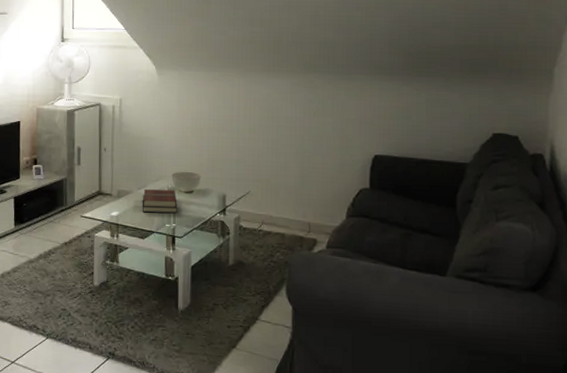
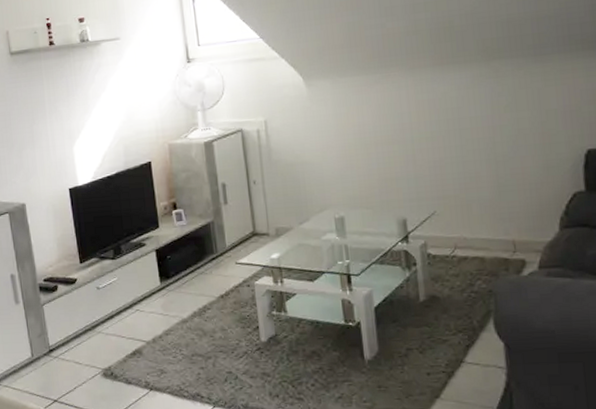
books: present [142,188,178,213] -> none [305,220,351,251]
bowl: present [171,172,202,192] -> none [337,197,374,222]

